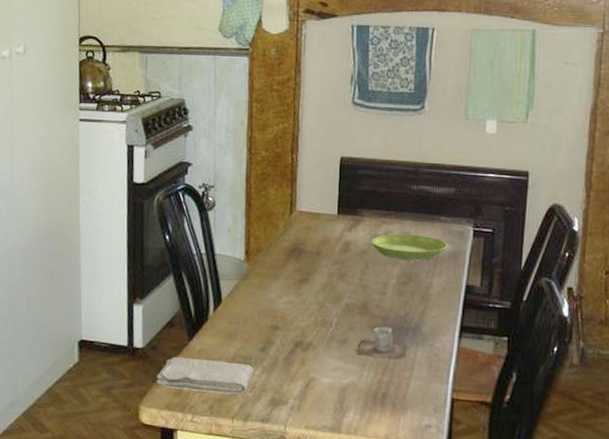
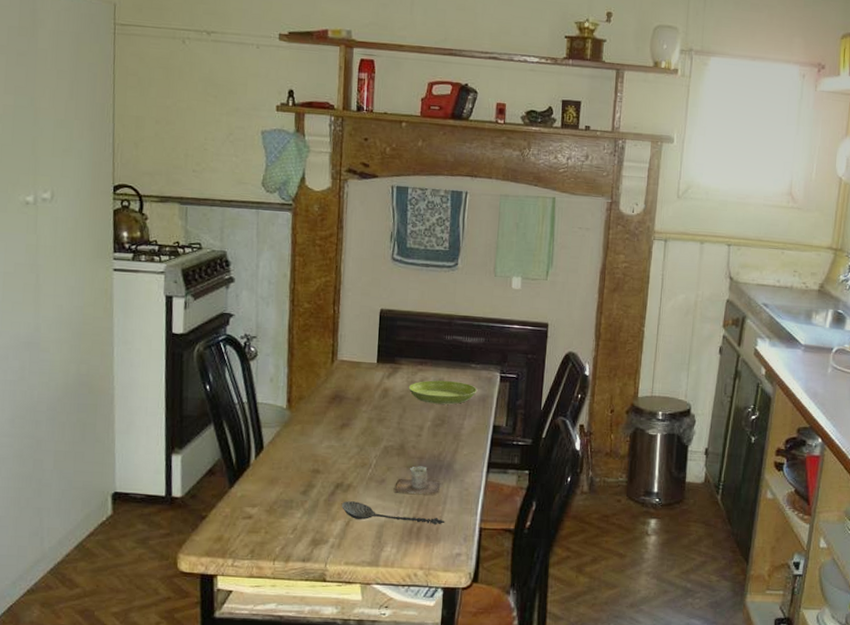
washcloth: present [156,356,255,395] -> none [196,503,296,538]
spoon: none [301,360,413,392] -> present [341,501,445,525]

